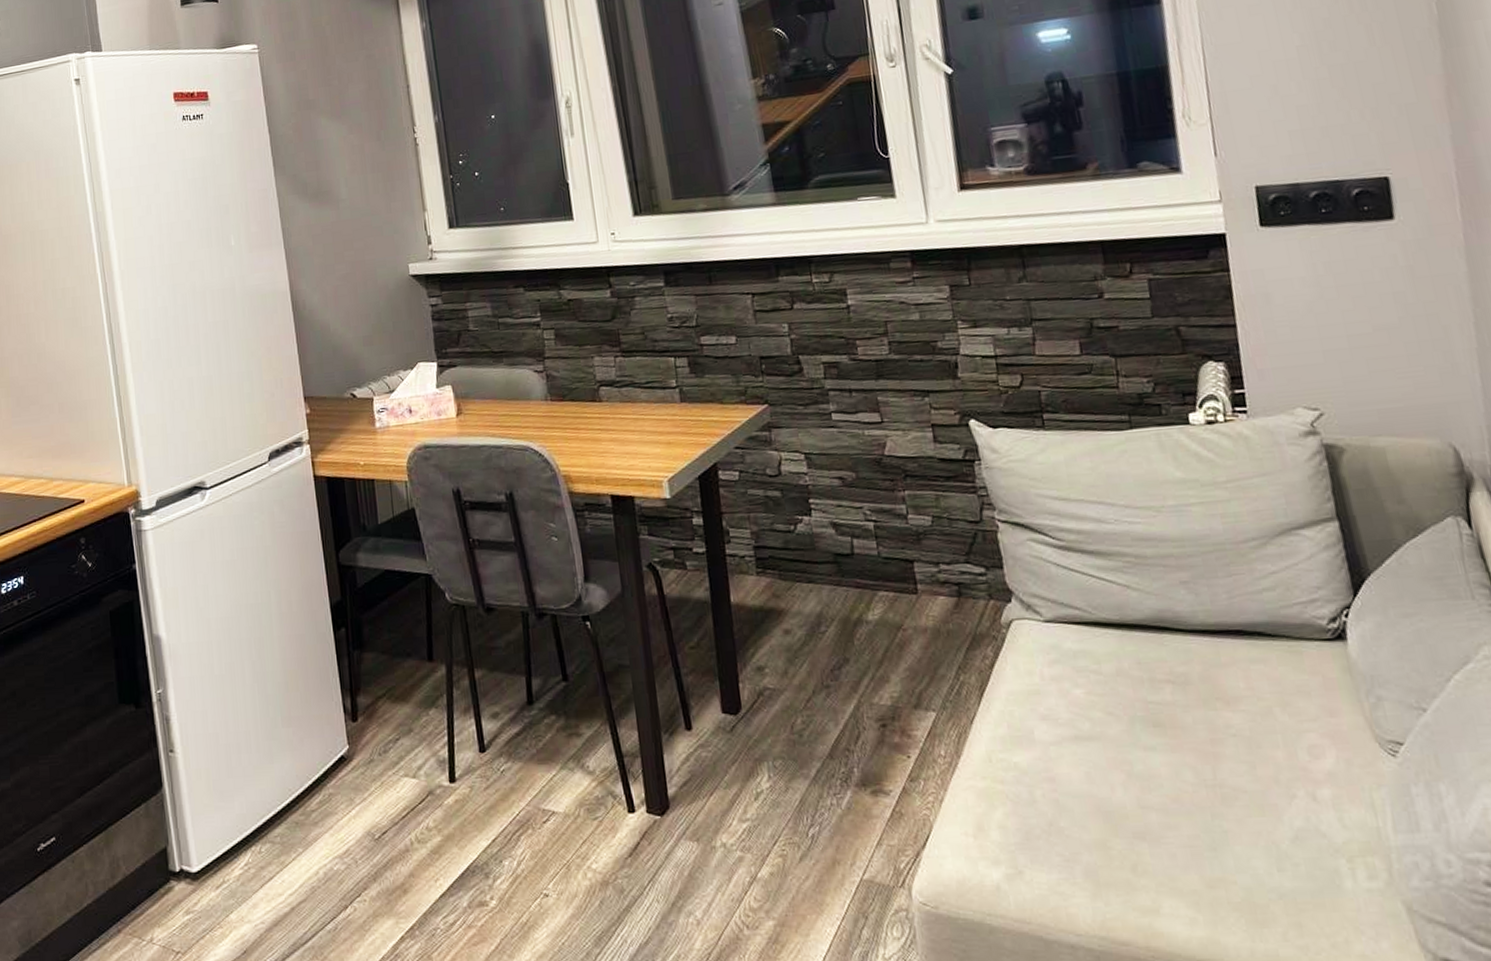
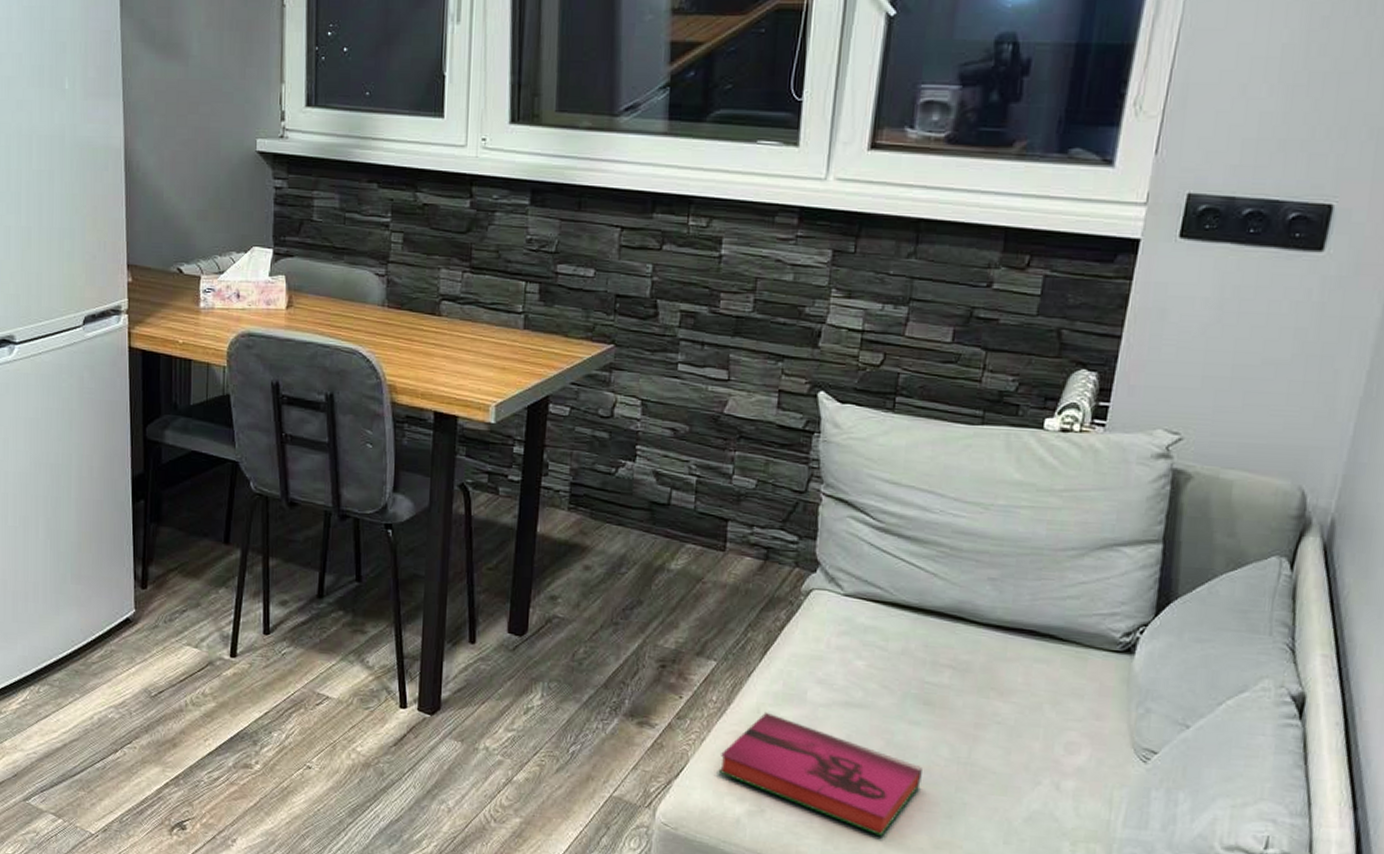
hardback book: none [963,759,1175,882] -> present [718,711,922,836]

